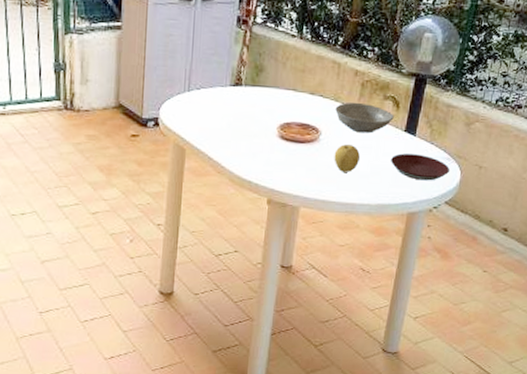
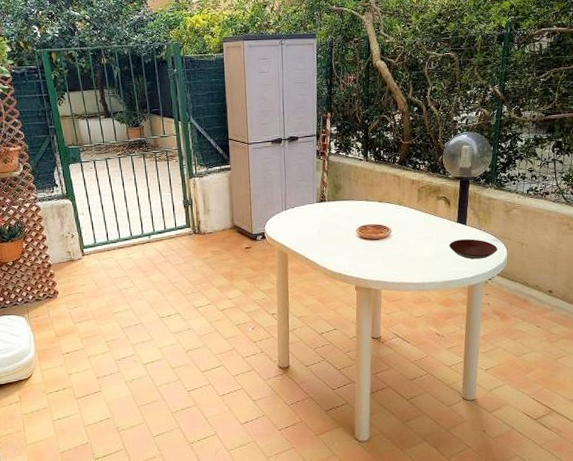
fruit: present [334,144,360,172] -> none [403,237,424,259]
bowl: present [335,102,394,134] -> none [400,204,447,228]

